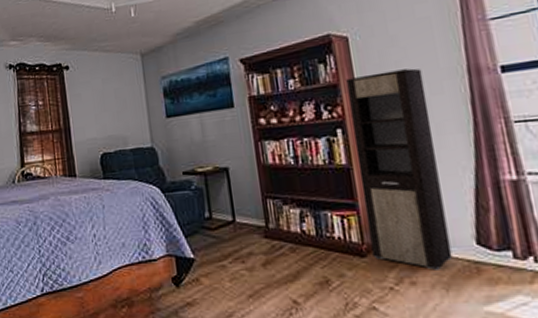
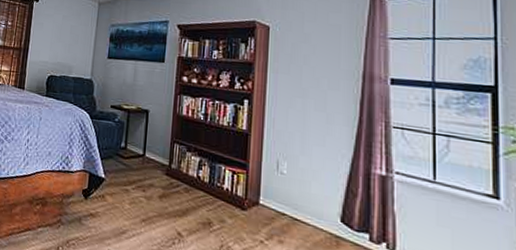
cabinet: present [346,68,453,270] -> none [252,60,325,236]

